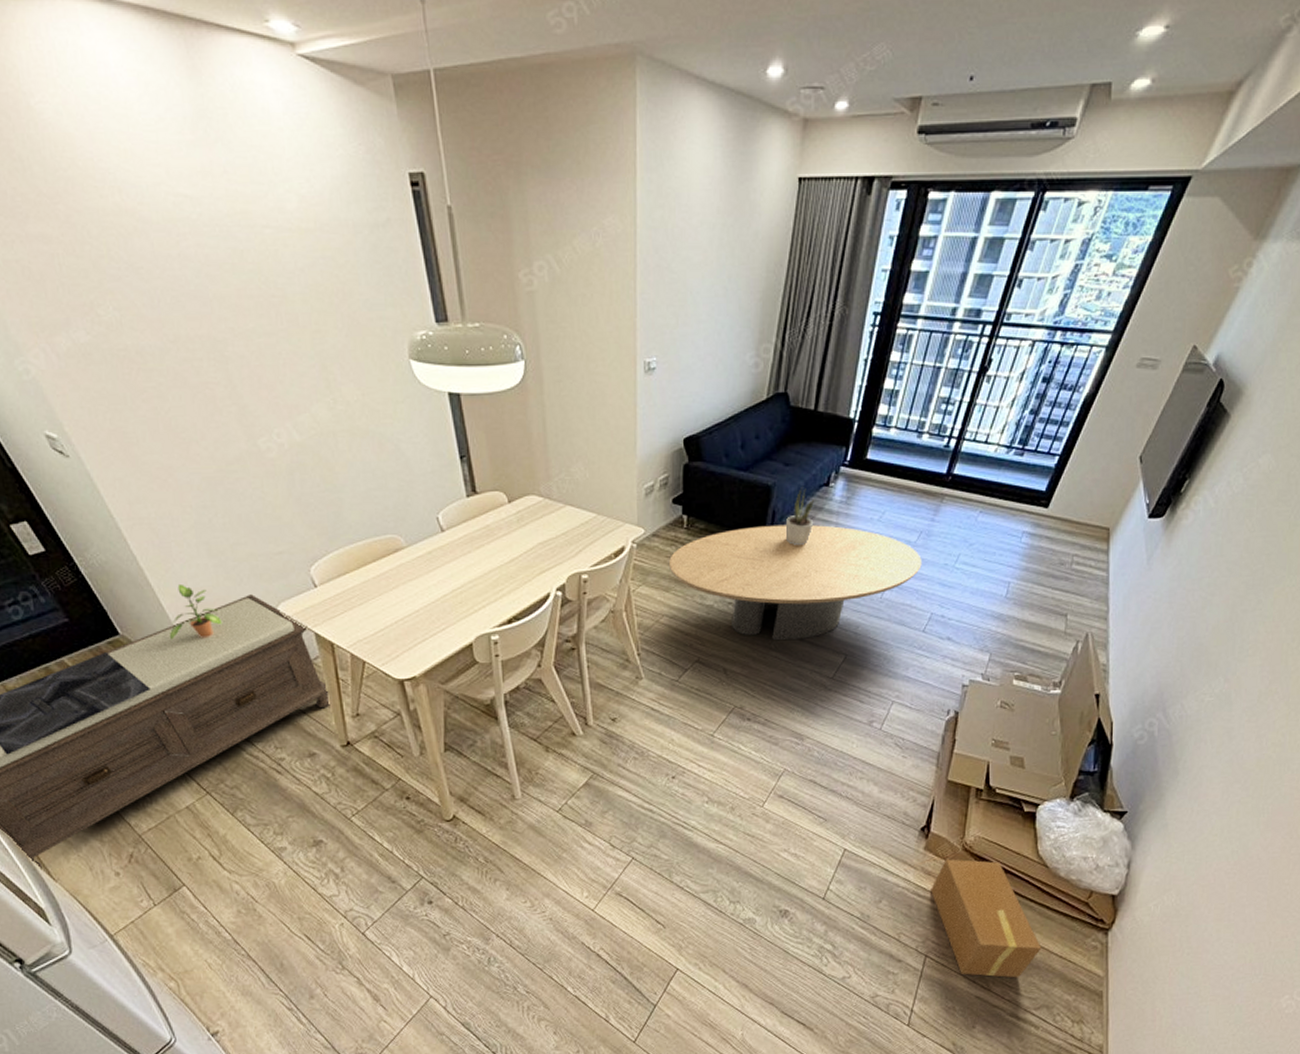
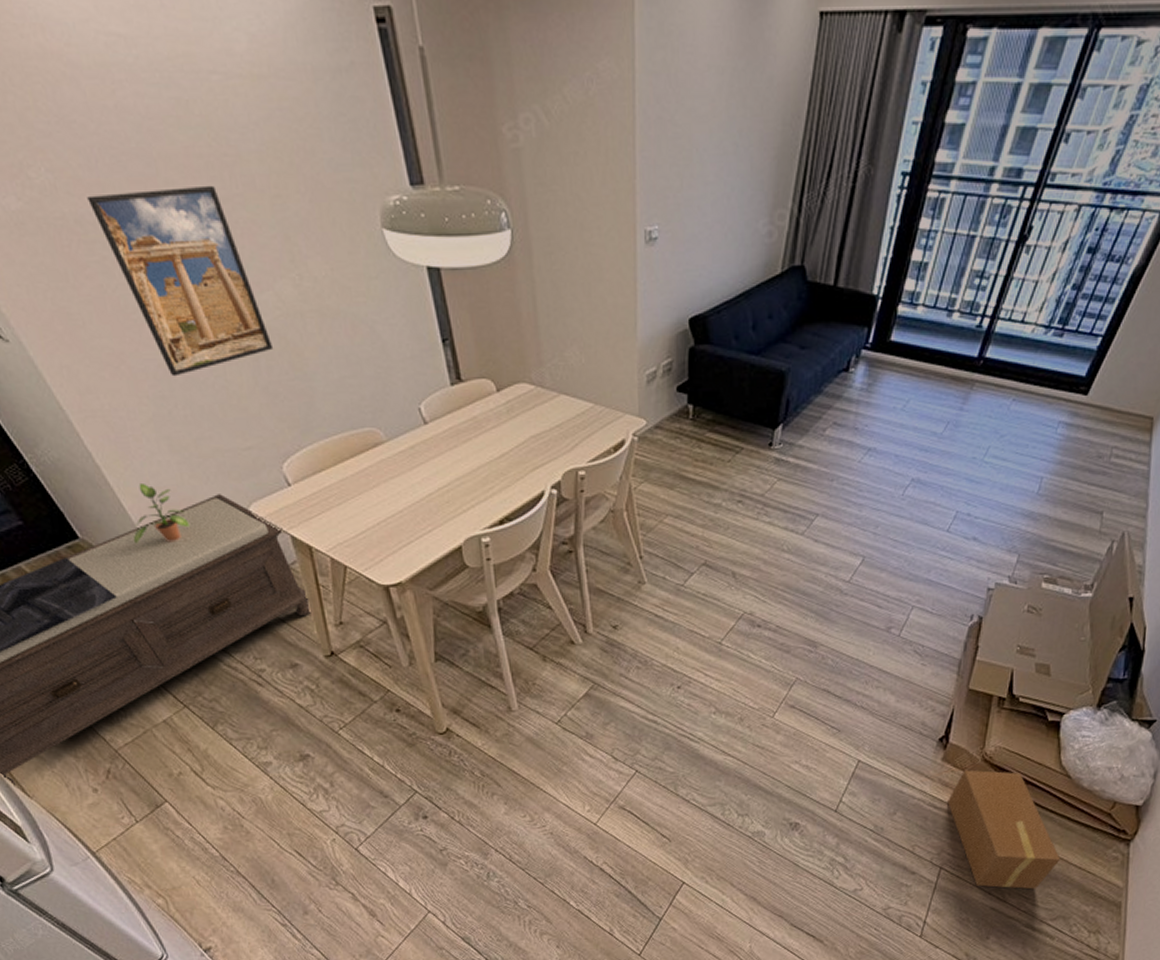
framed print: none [149,322,308,489] -> present [87,185,274,377]
coffee table: present [669,525,922,641] -> none [674,415,948,542]
potted plant: present [785,487,815,545] -> none [800,373,833,437]

